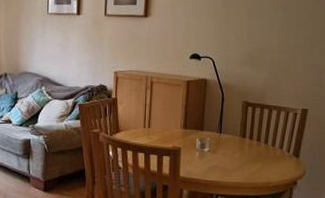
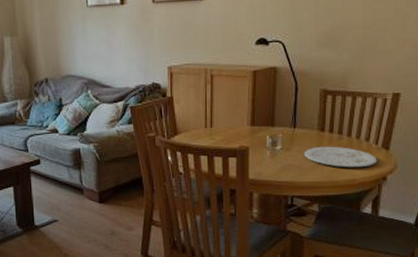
plate: none [227,151,289,172] -> present [304,146,378,168]

